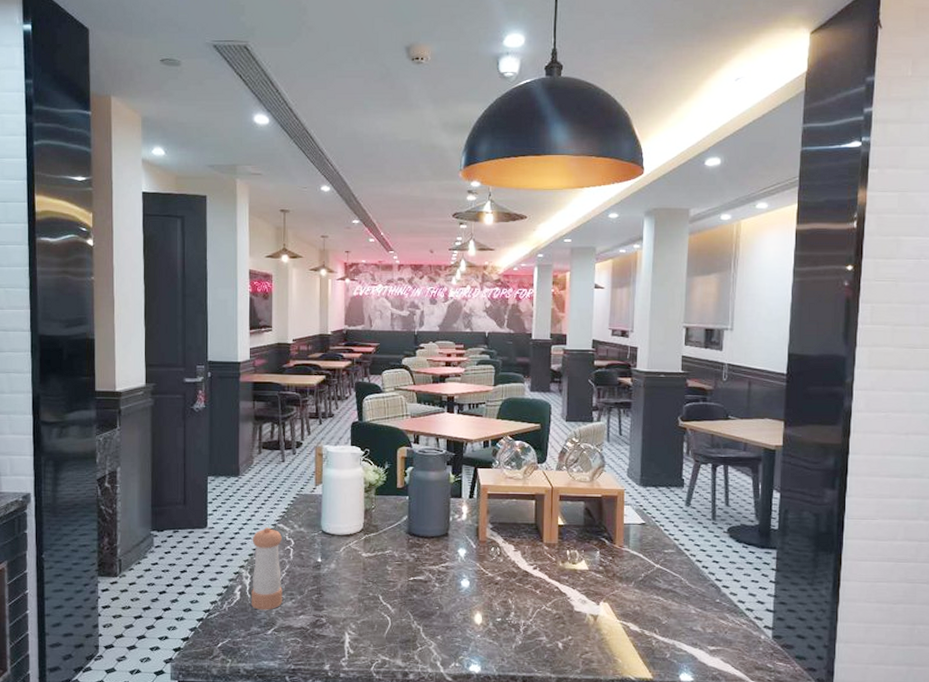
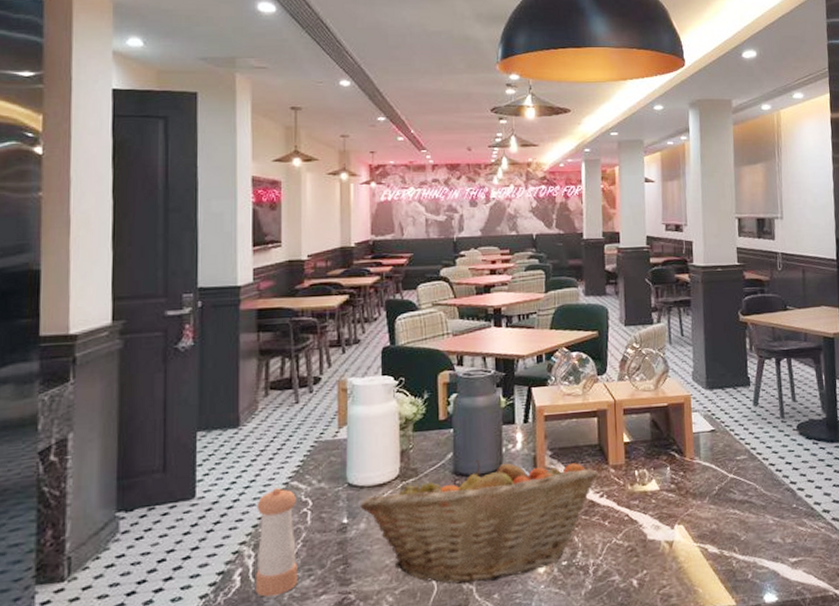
fruit basket: none [331,524,533,626] -> present [360,460,598,584]

